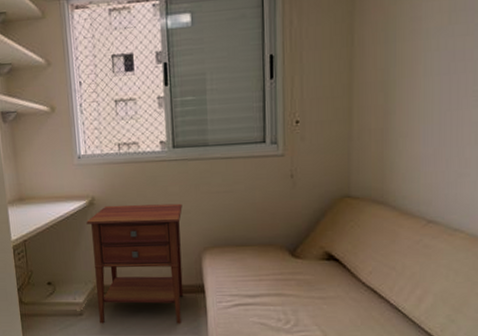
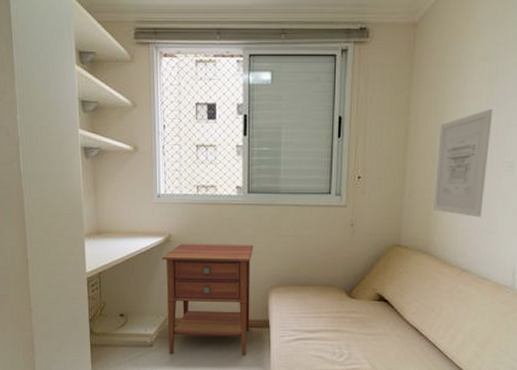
wall art: none [388,28,458,159] -> present [433,108,493,218]

